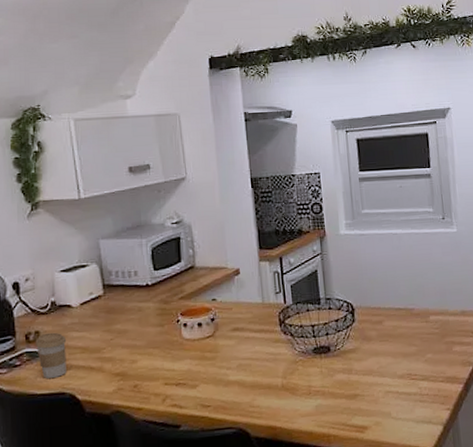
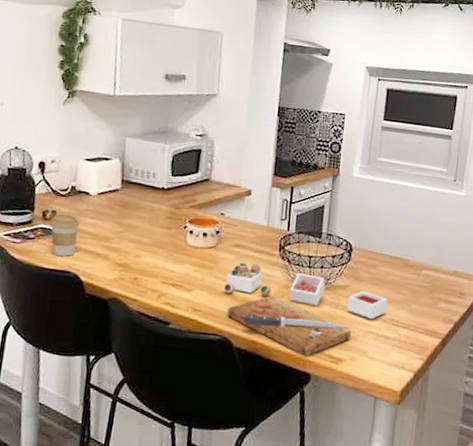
cutting board: none [229,344,403,431] -> present [223,263,388,356]

